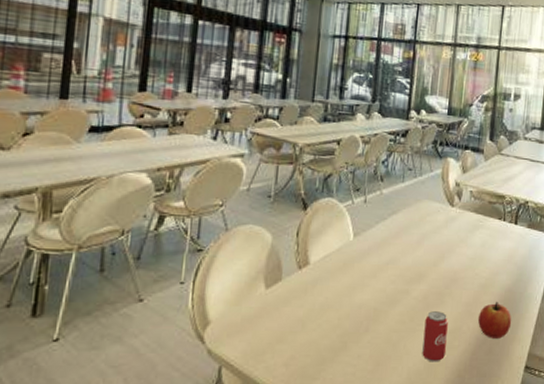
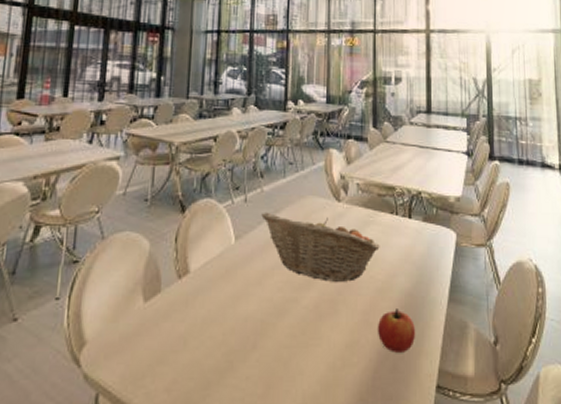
fruit basket: none [379,212,487,278] -> present [261,212,380,282]
beverage can: present [422,311,448,362] -> none [317,322,344,383]

